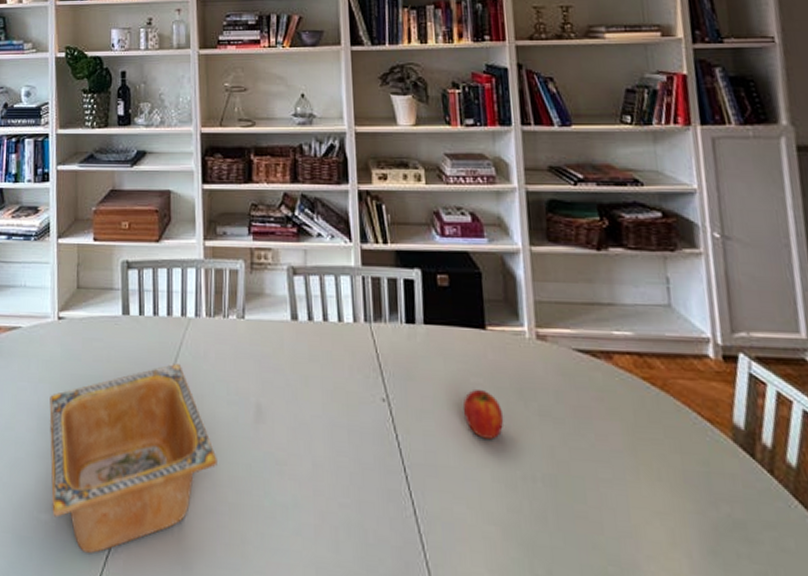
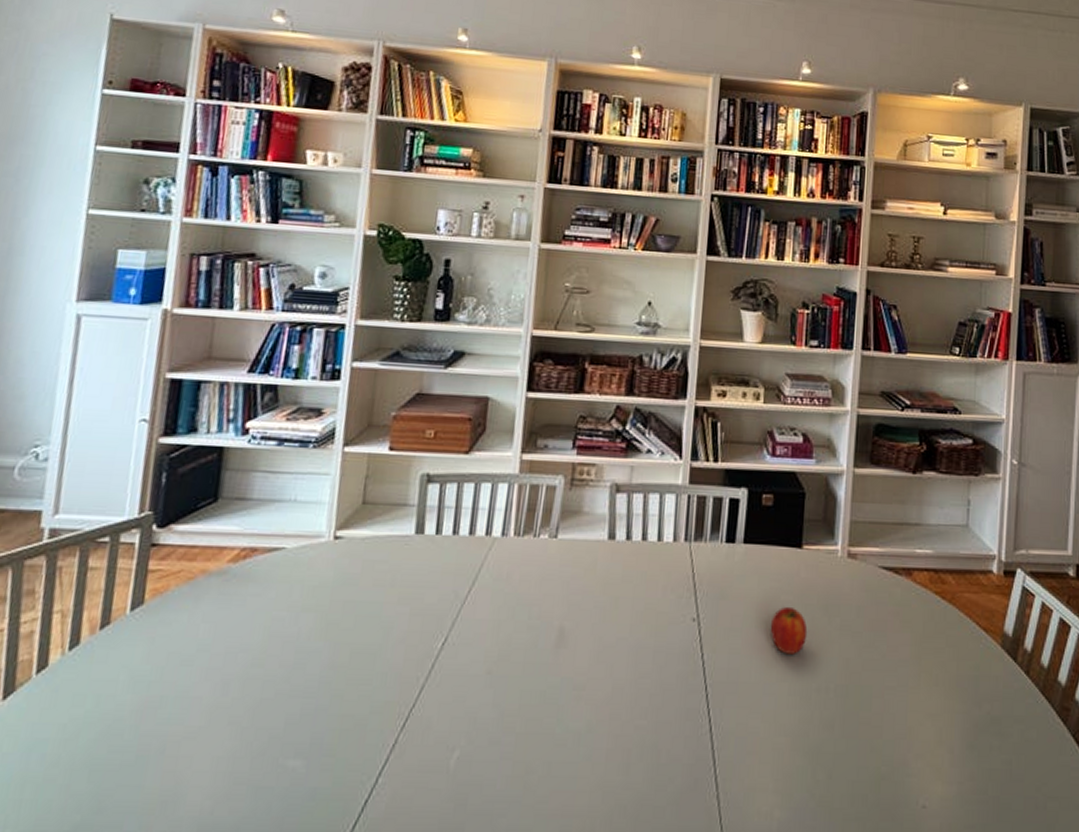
serving bowl: present [49,364,217,553] -> none [302,587,509,799]

